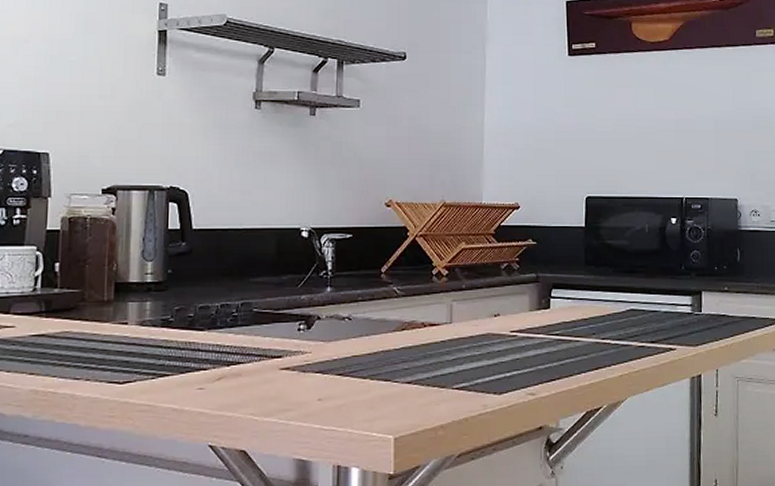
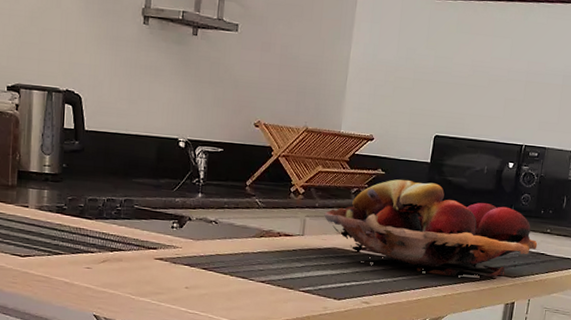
fruit basket: none [473,249,717,353] -> present [324,179,538,278]

